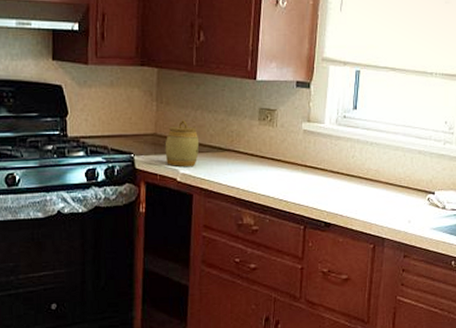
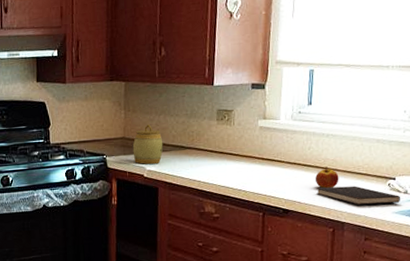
apple: none [358,177,381,201] -> present [315,167,339,189]
hardcover book: none [358,199,439,220] -> present [316,186,401,205]

